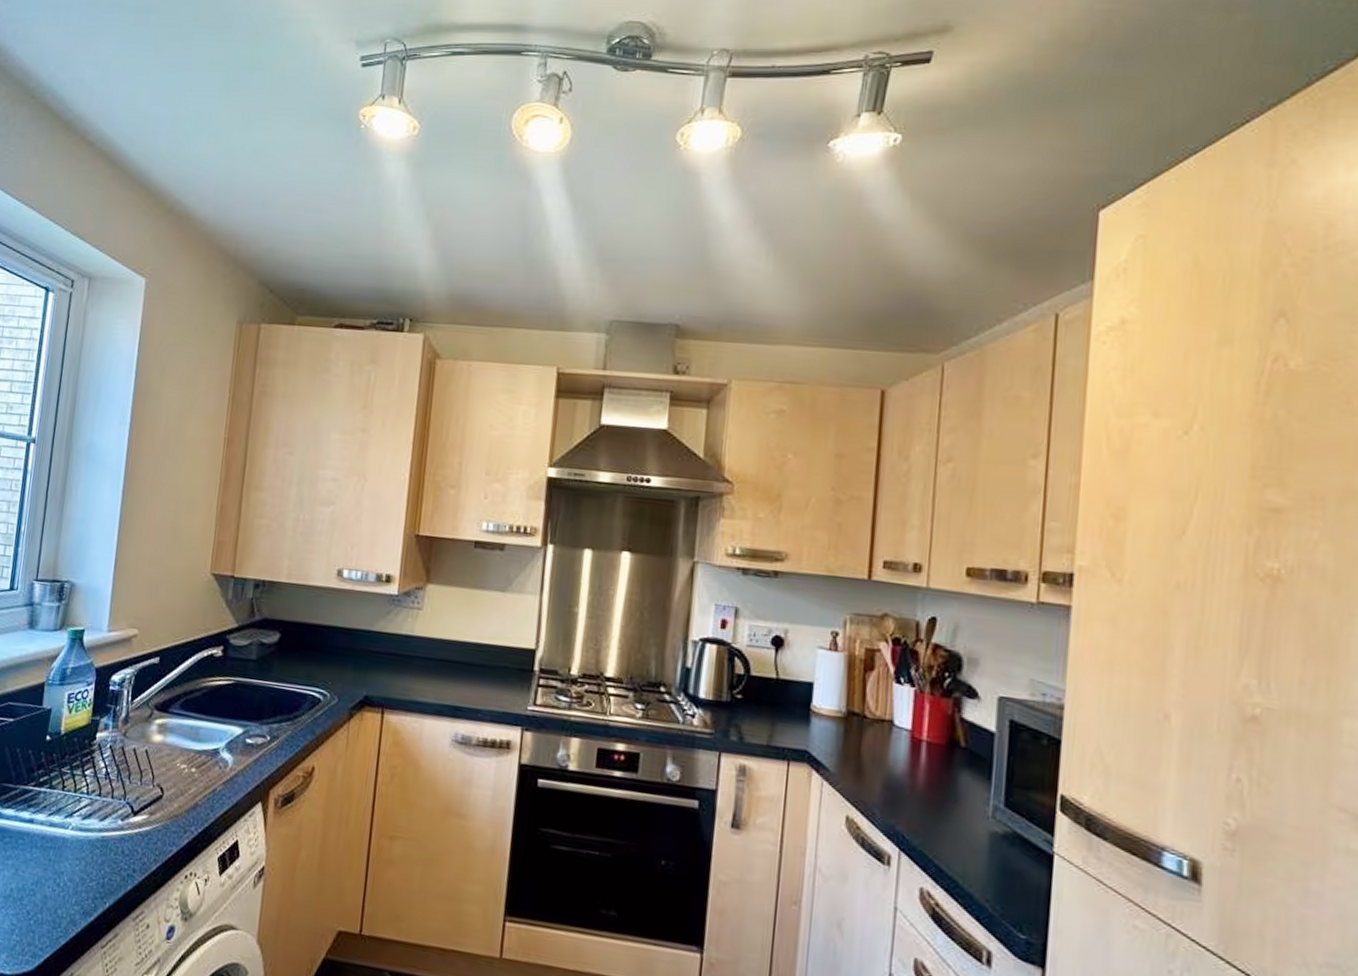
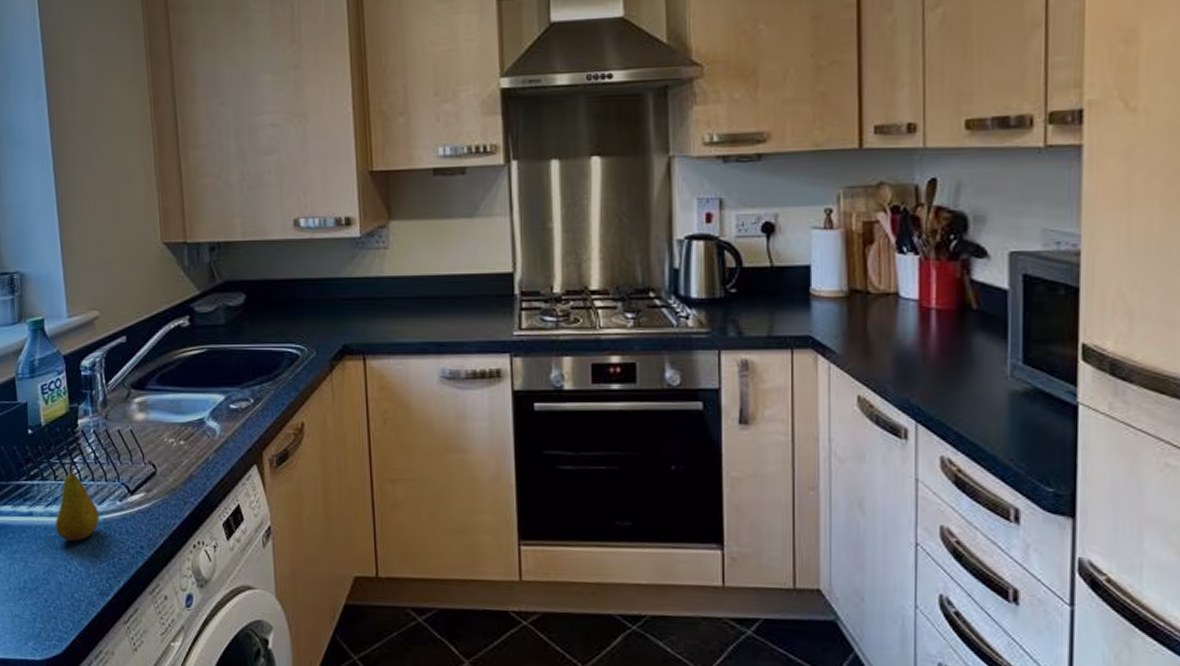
fruit: none [52,773,99,855] -> present [55,461,100,541]

